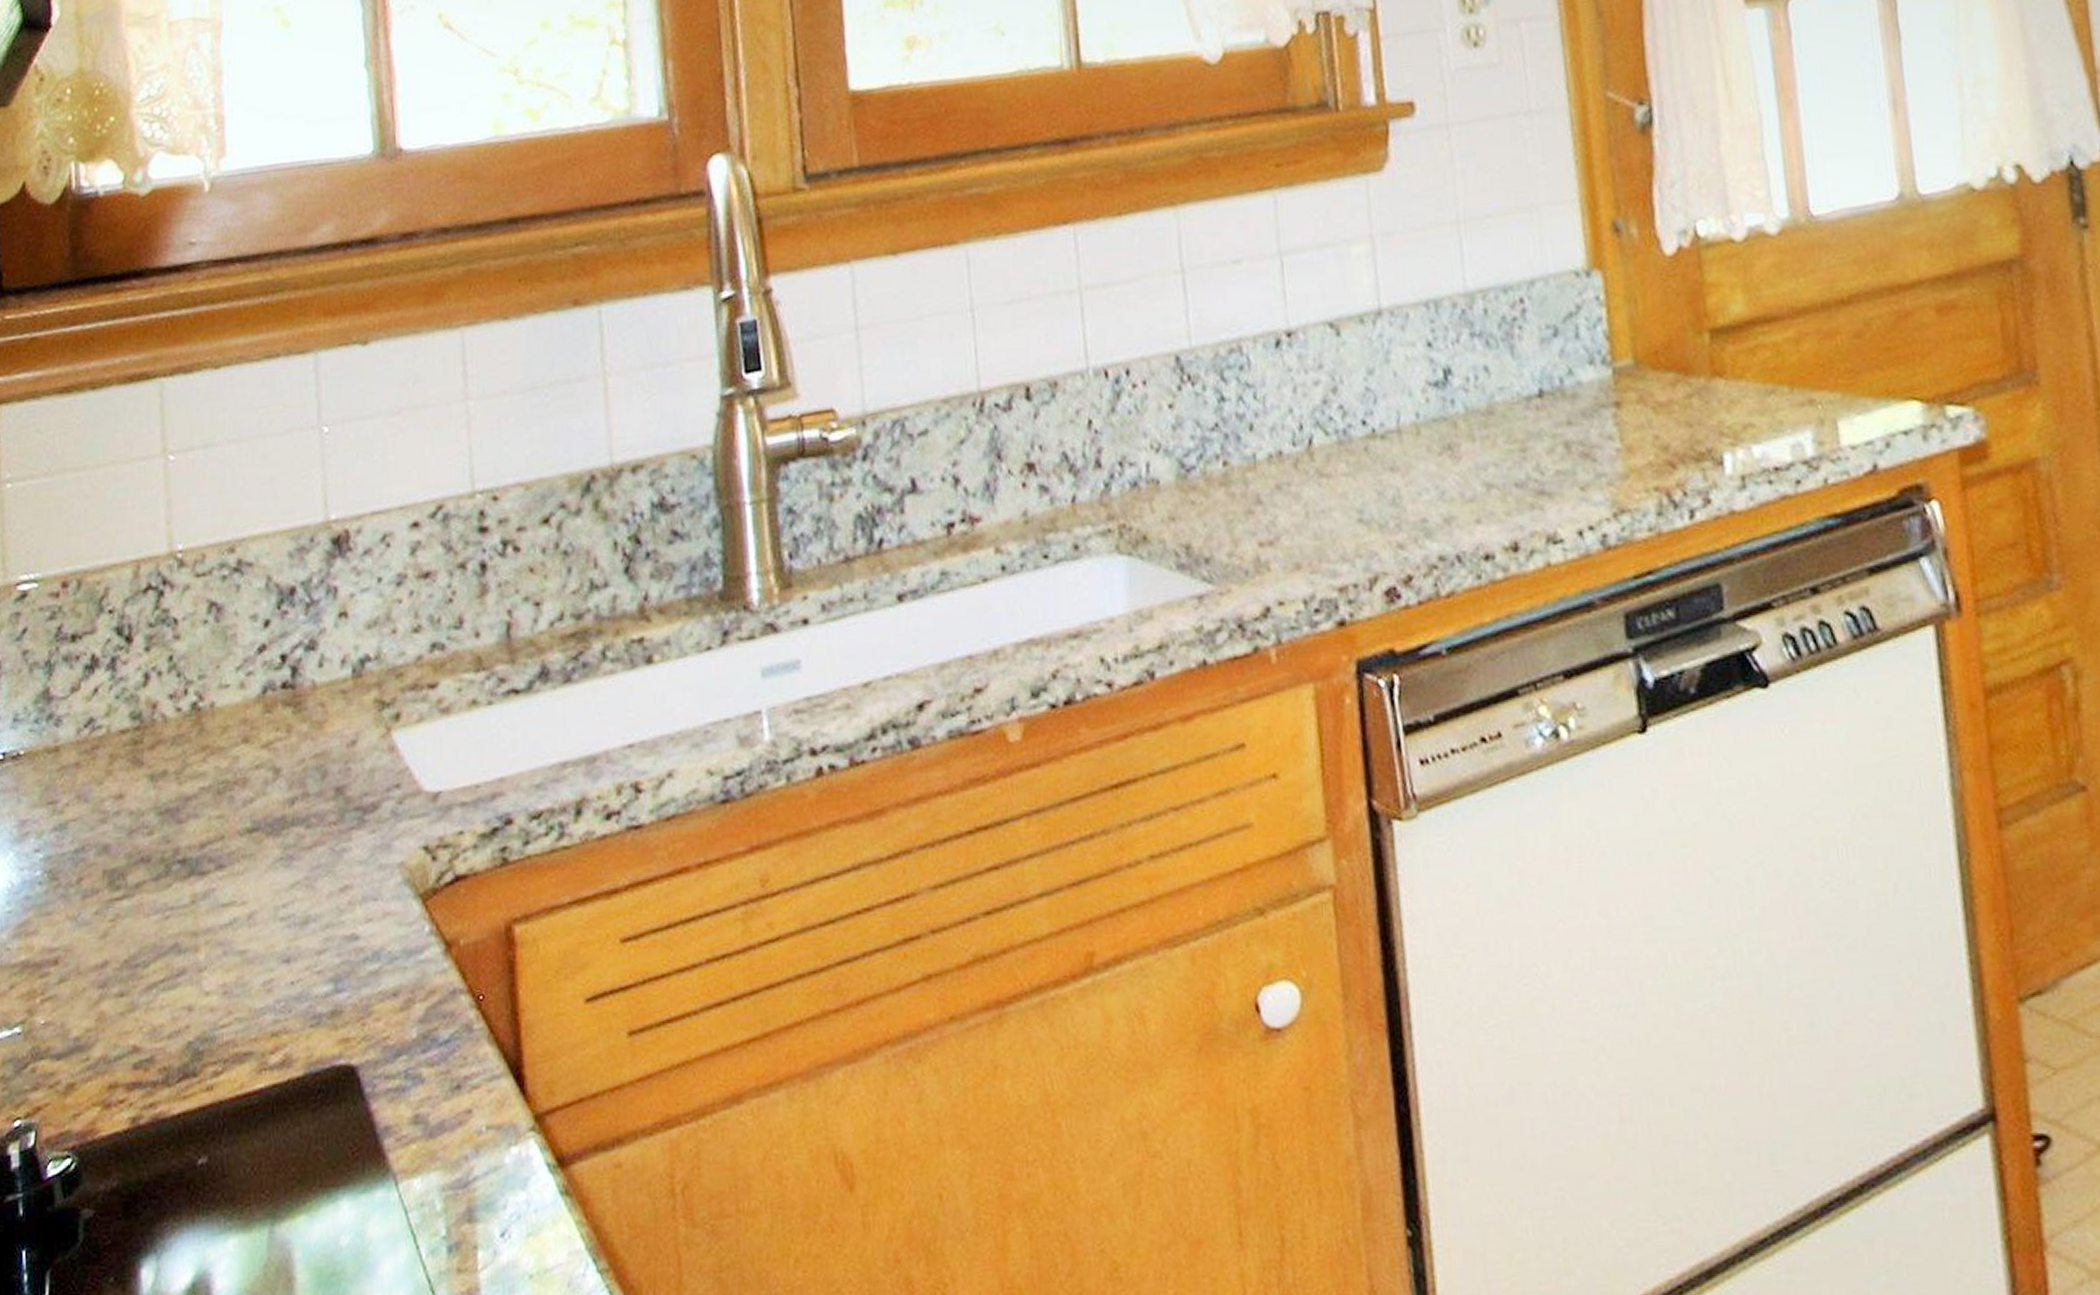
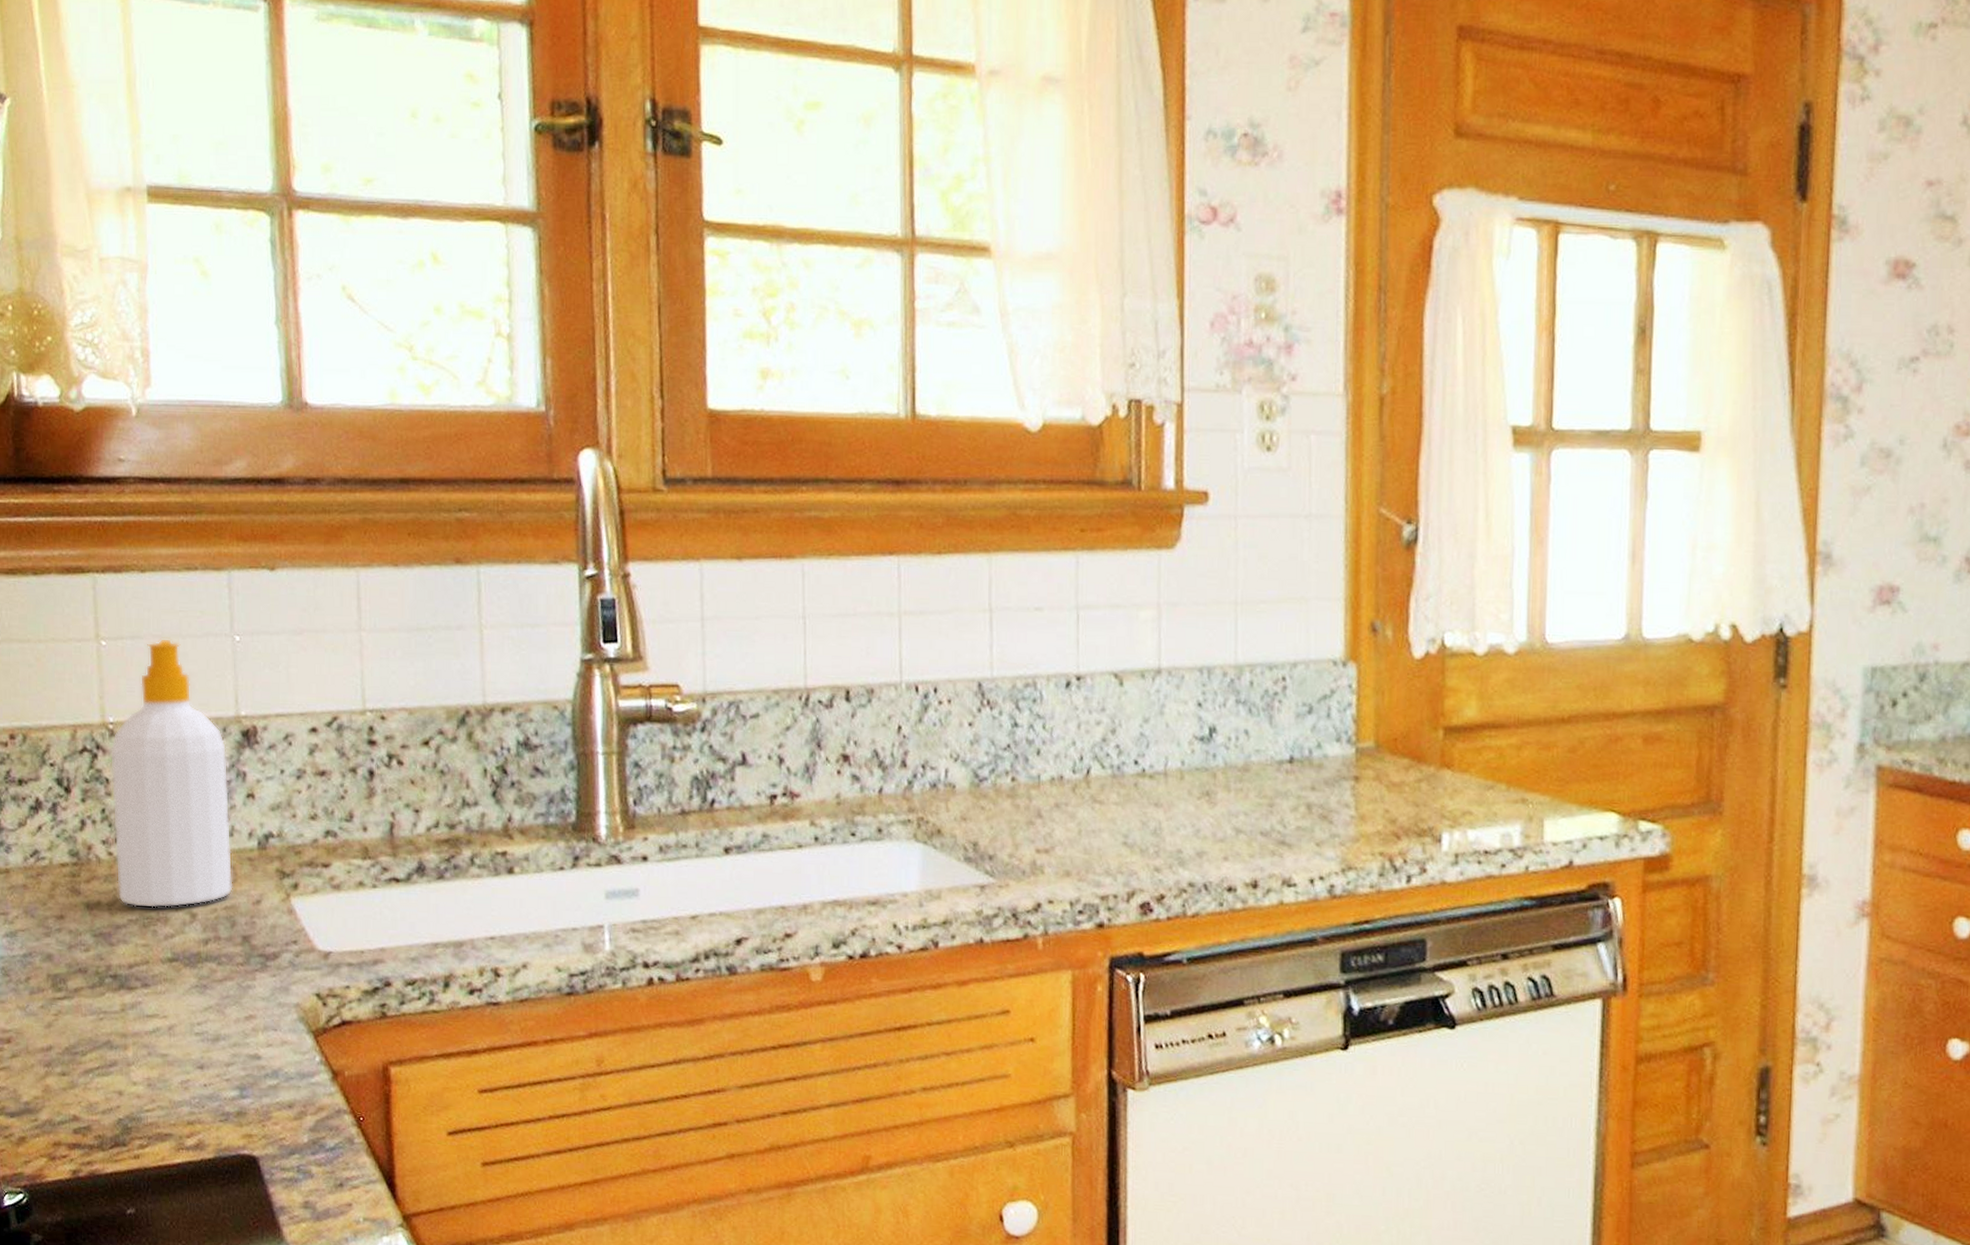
soap bottle: none [178,440,324,771] -> present [109,637,233,908]

